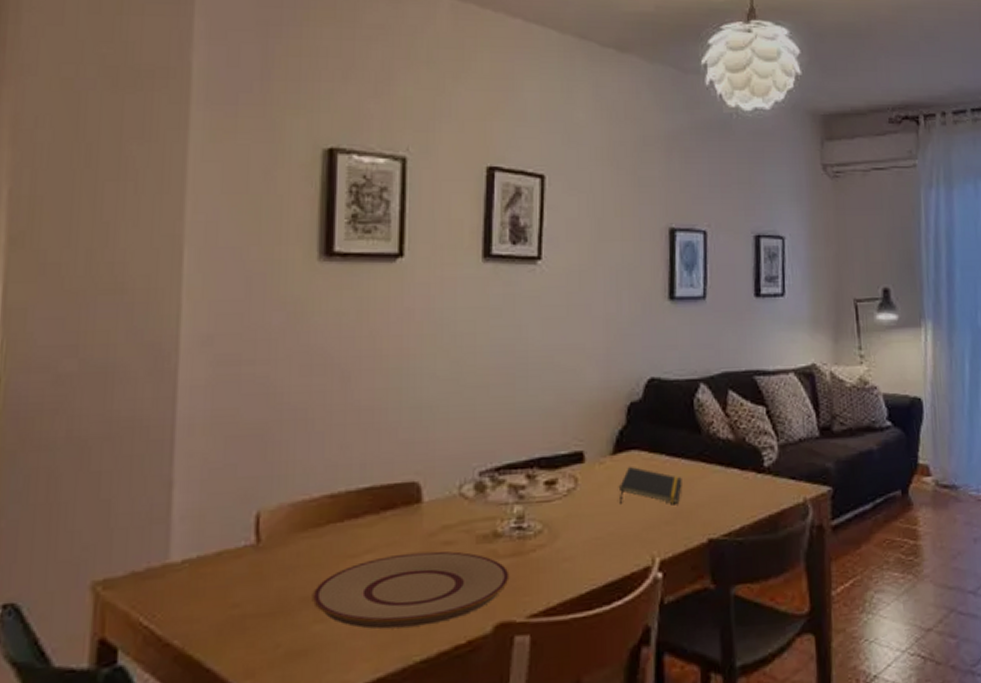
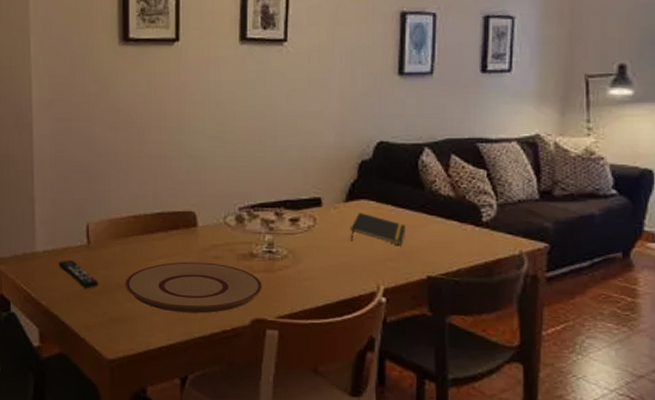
remote control: none [206,570,271,612] -> present [59,260,99,289]

